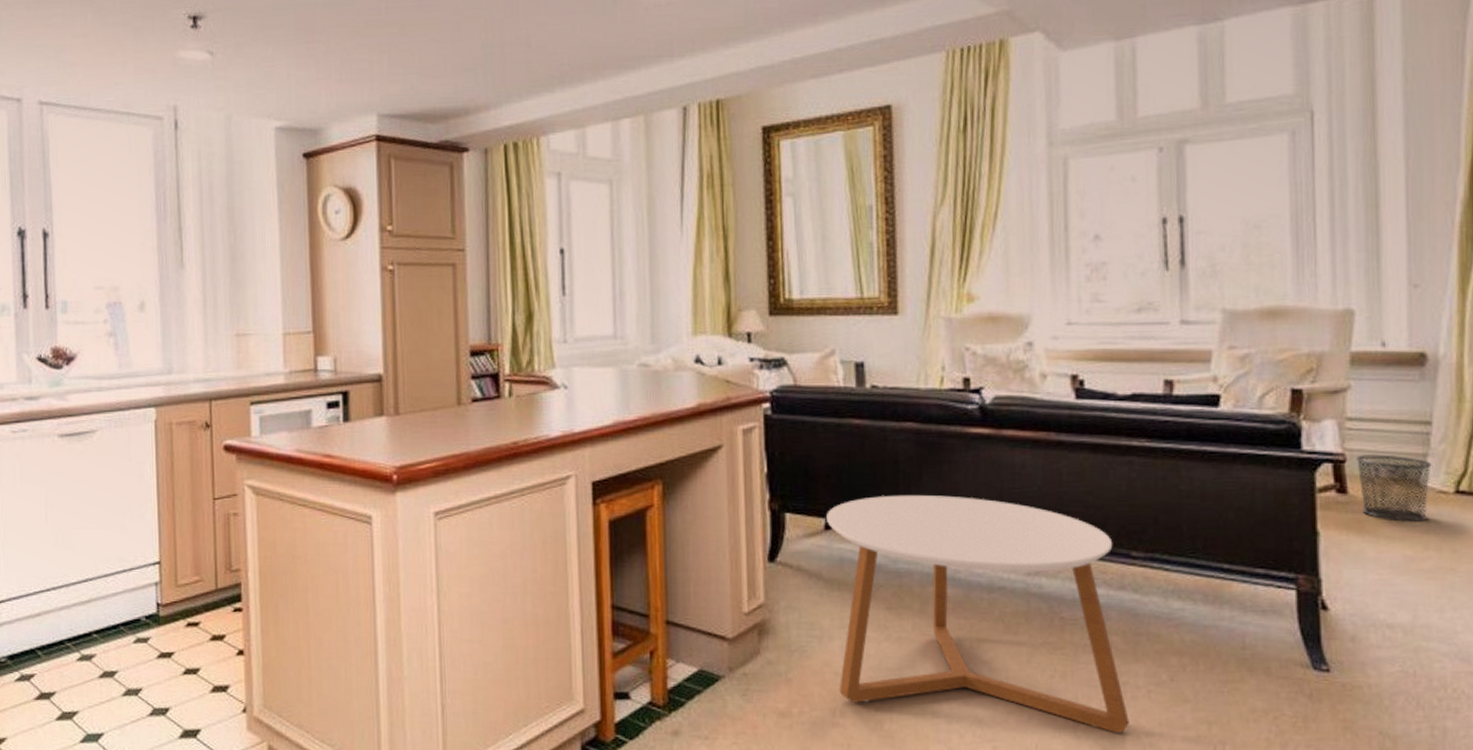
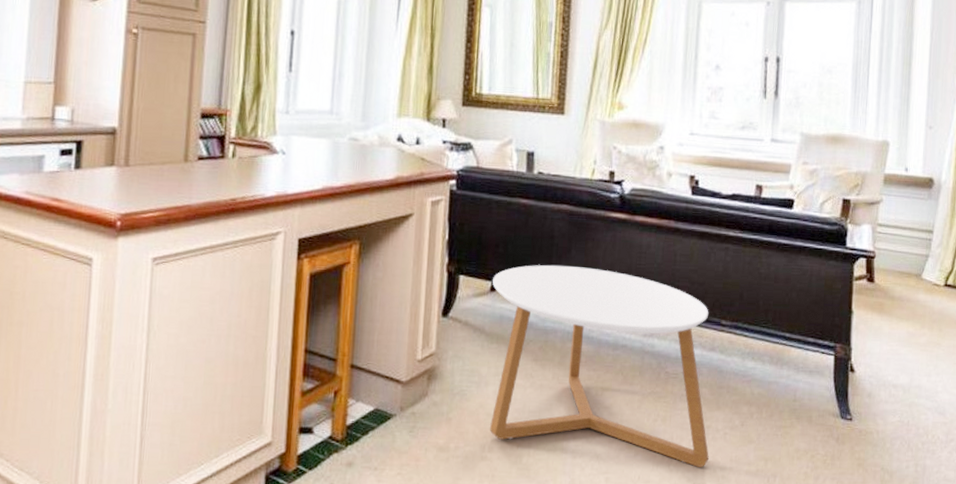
waste bin: present [1355,454,1432,522] -> none [881,253,931,307]

